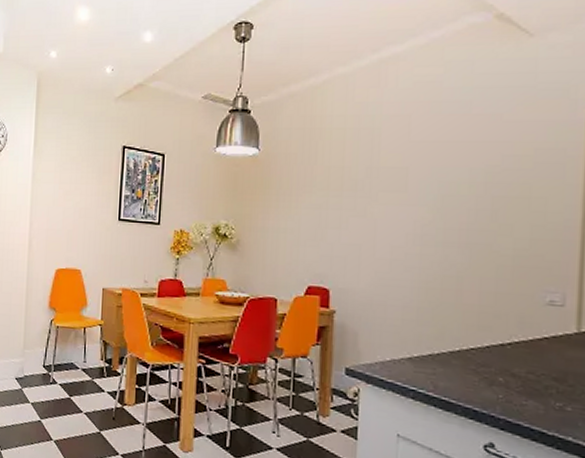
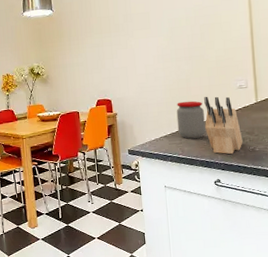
jar: none [431,310,481,372] -> present [176,101,206,139]
knife block: none [479,308,545,408] -> present [204,96,243,155]

